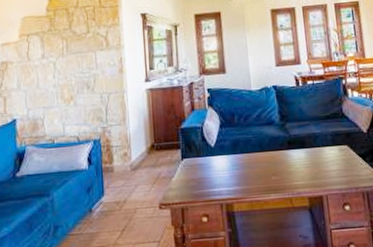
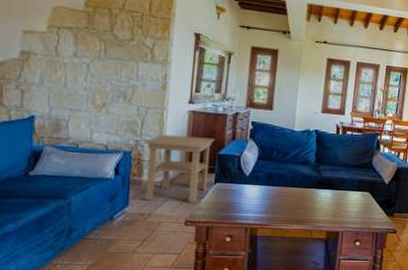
side table: none [110,113,176,187] -> present [144,134,216,203]

